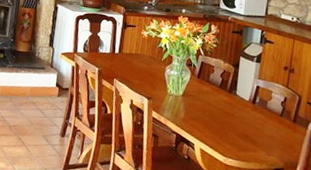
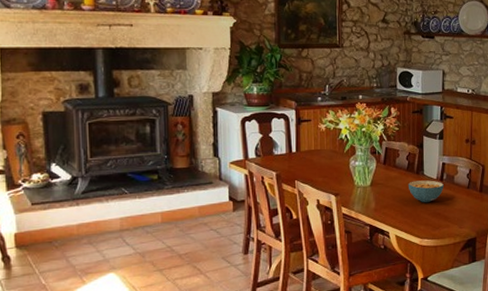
cereal bowl: none [219,98,256,123] -> present [409,180,444,203]

